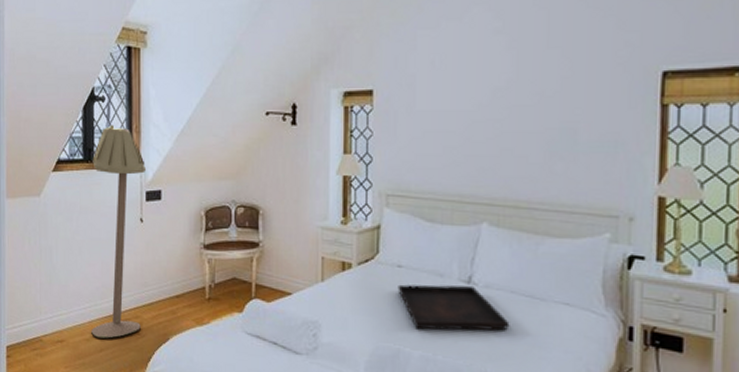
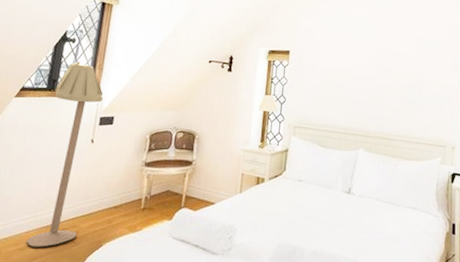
serving tray: present [398,284,510,331] -> none [298,195,376,231]

